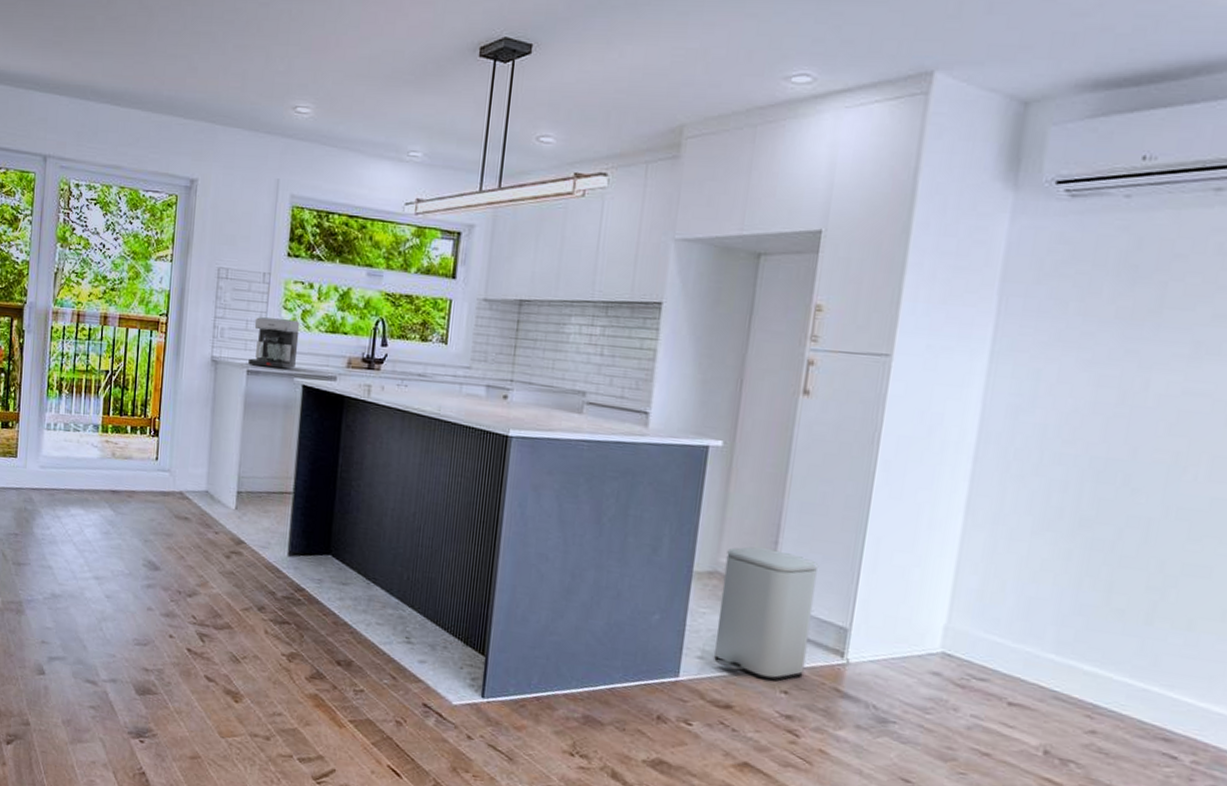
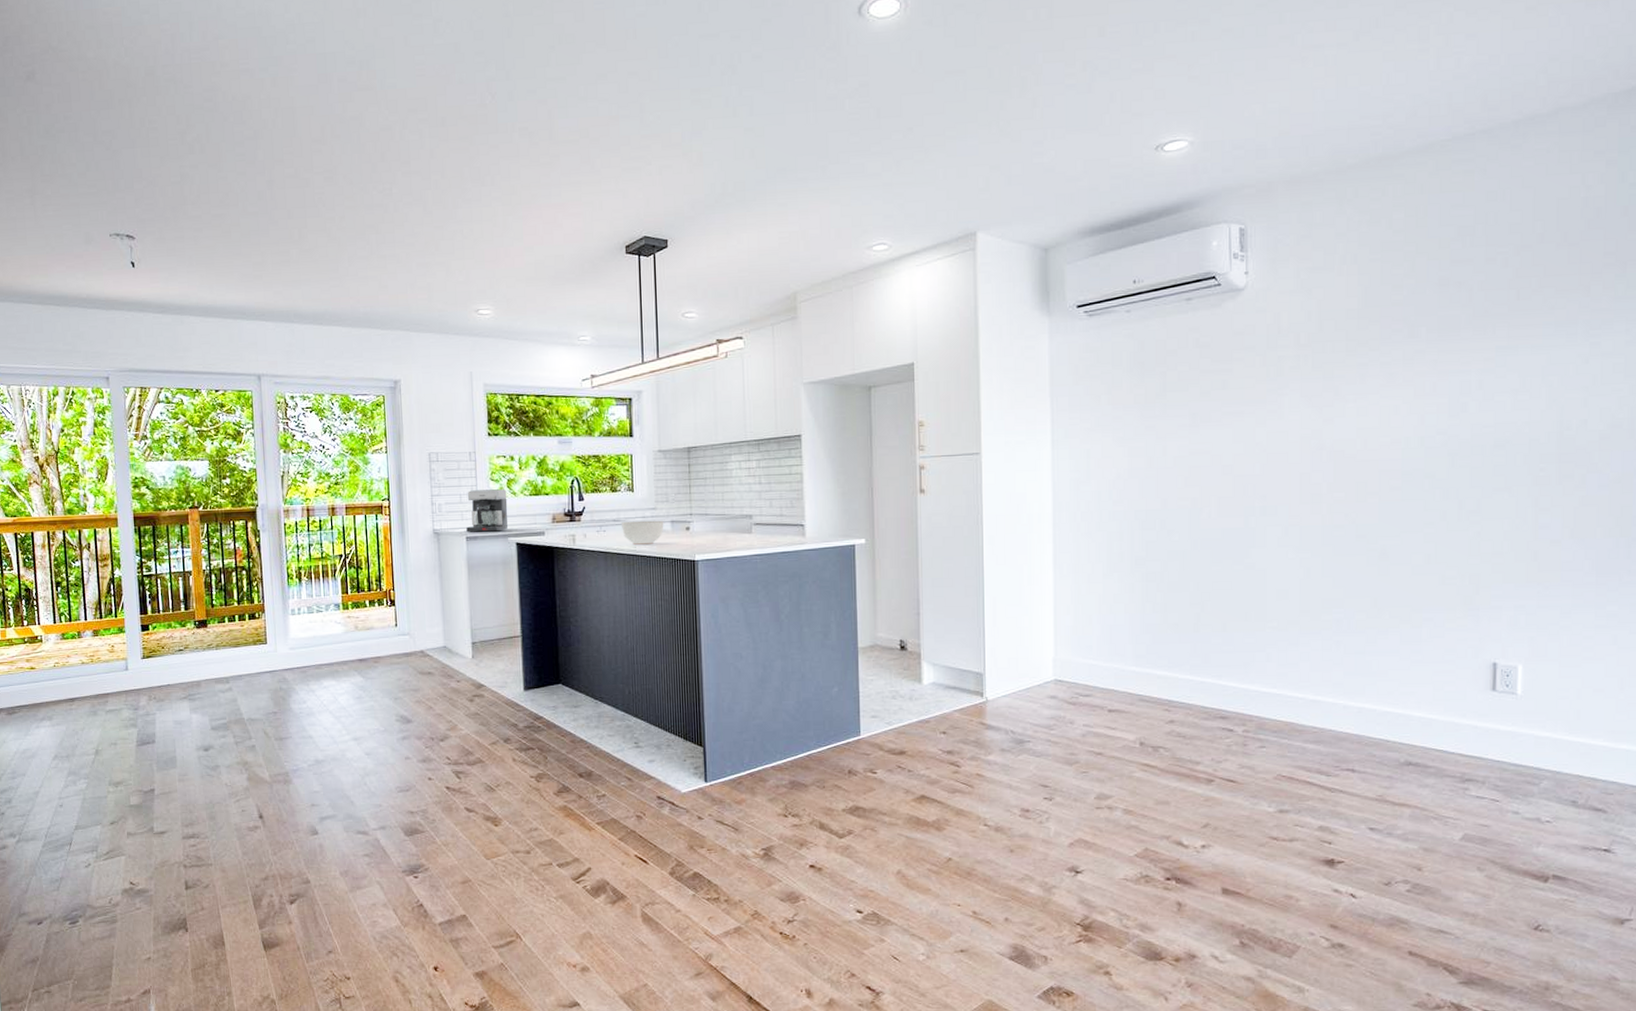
bowl: none [426,377,478,409] -> present [620,520,664,545]
pedal bin: present [714,546,819,681] -> none [882,619,955,725]

